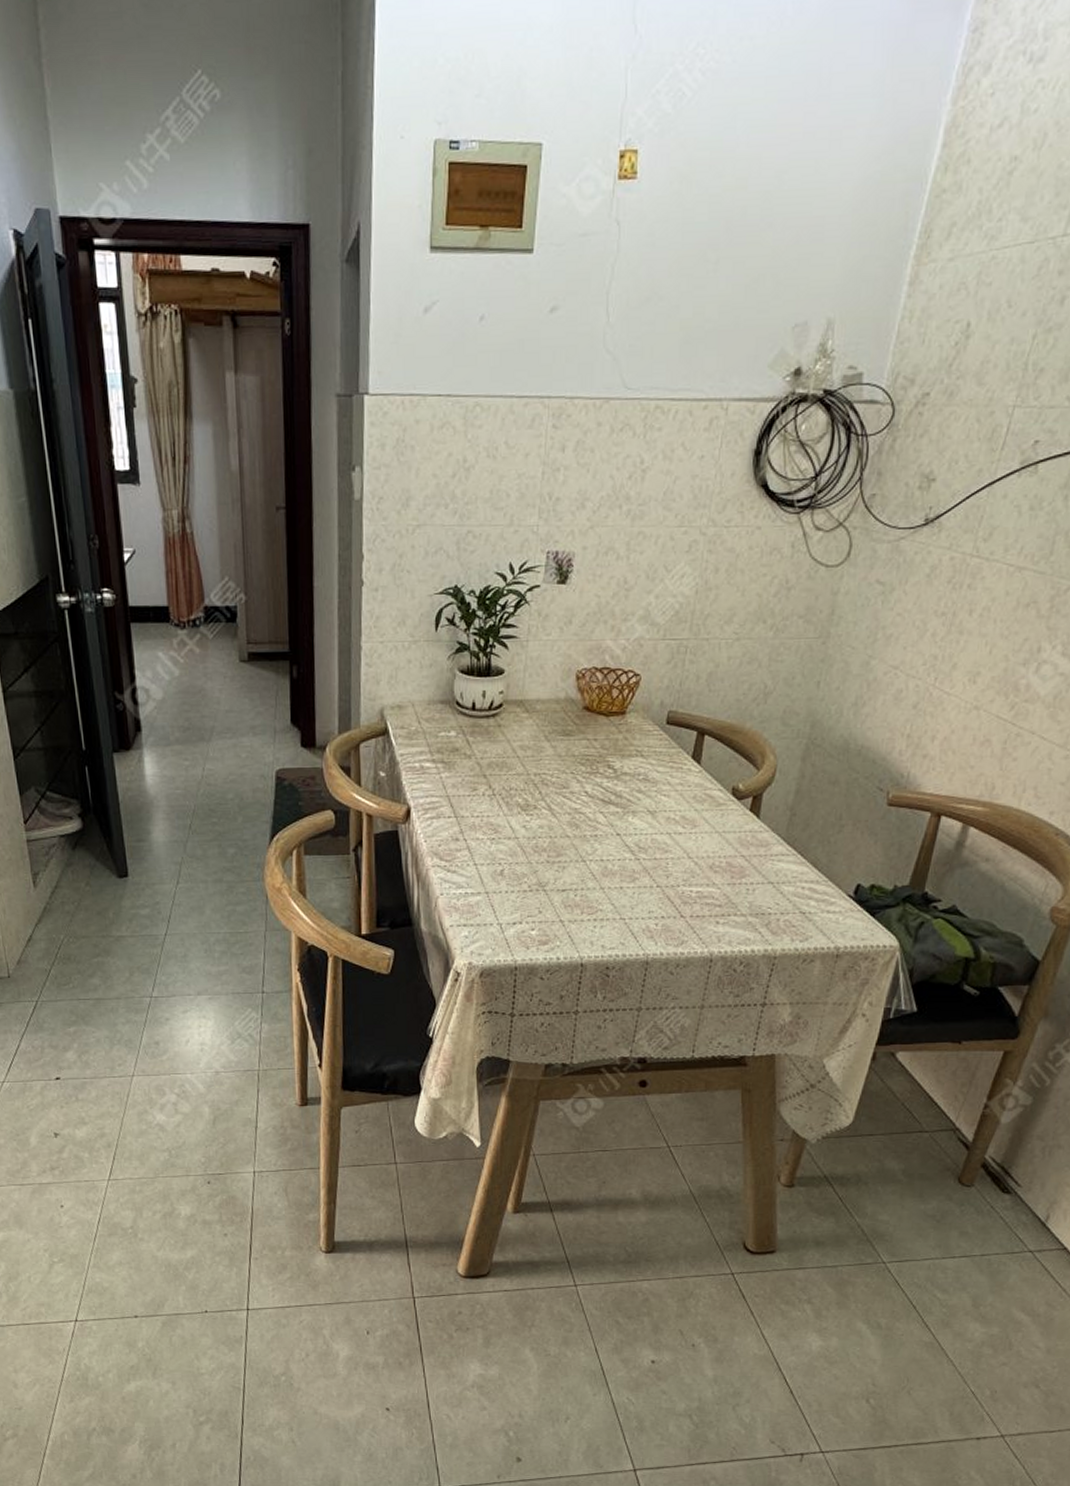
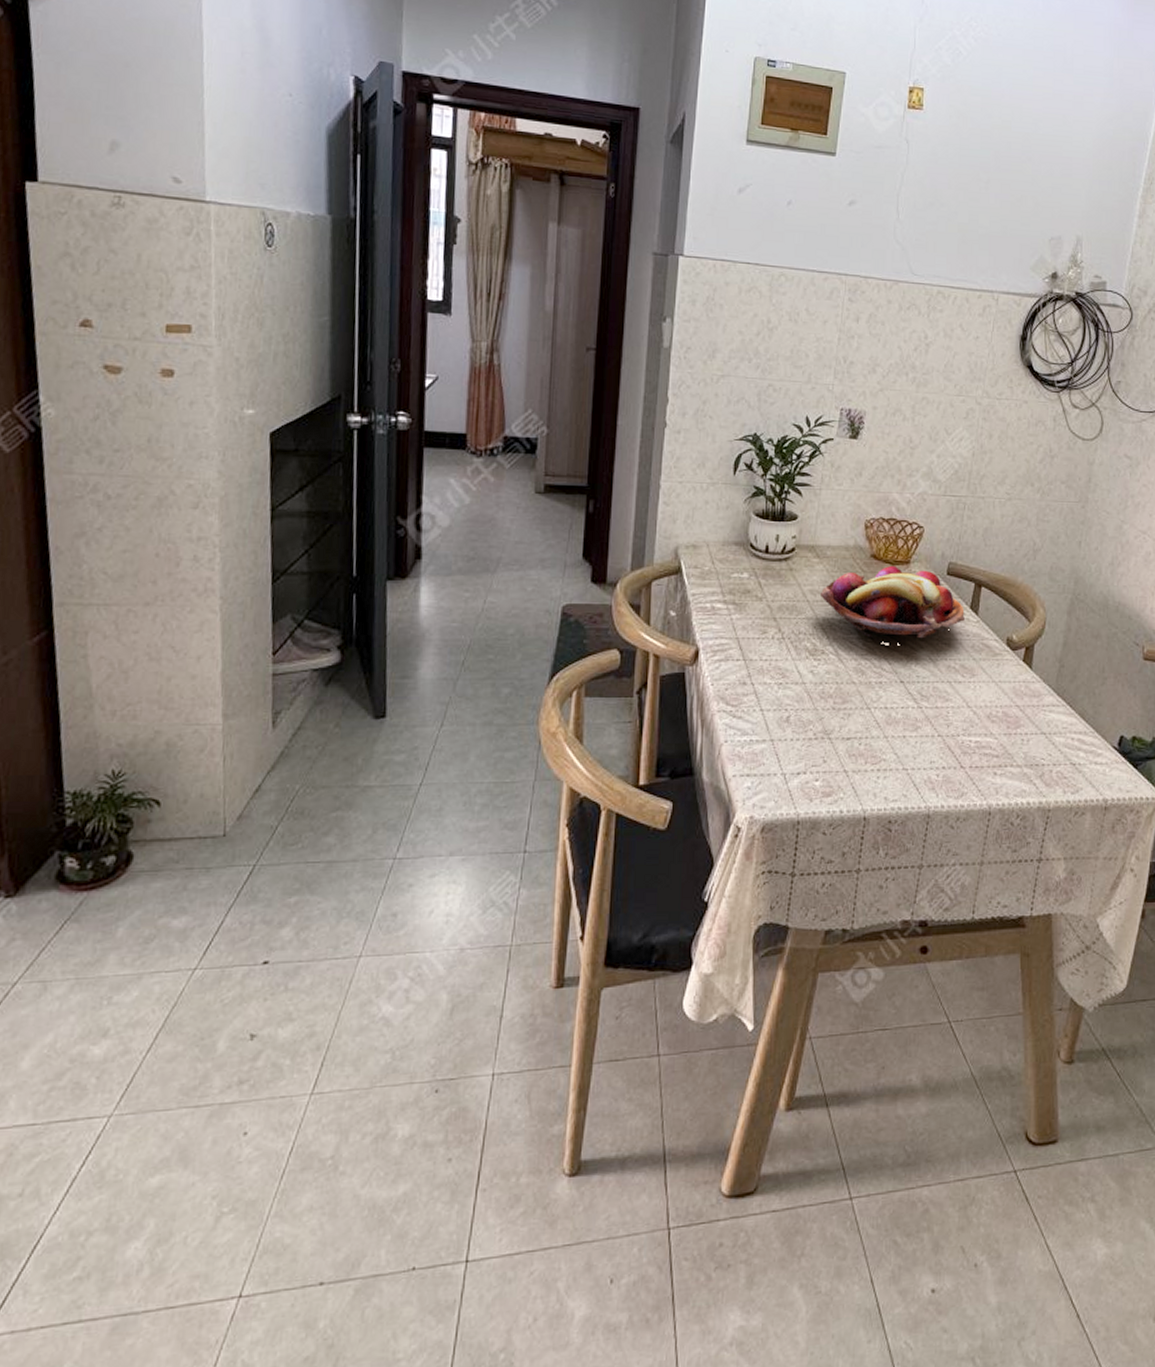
fruit basket: none [530,716,686,799] -> present [819,565,965,646]

